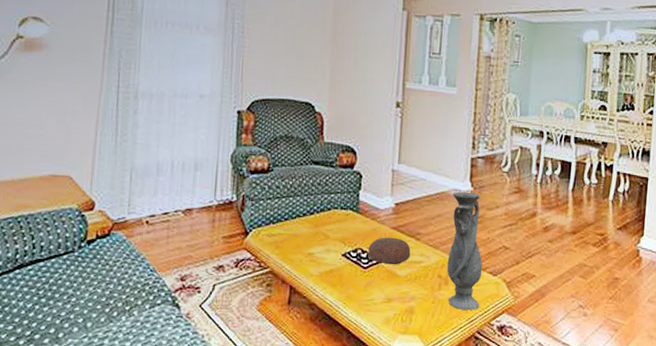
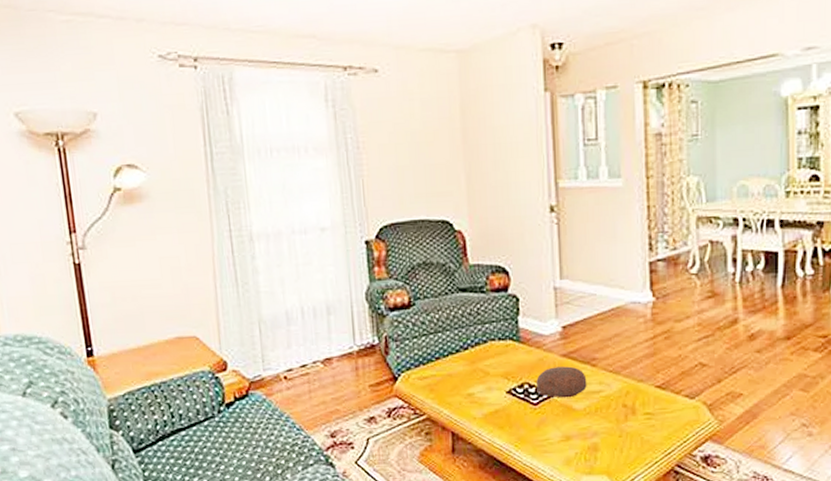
vase: present [446,191,483,310] -> none [630,303,677,442]

